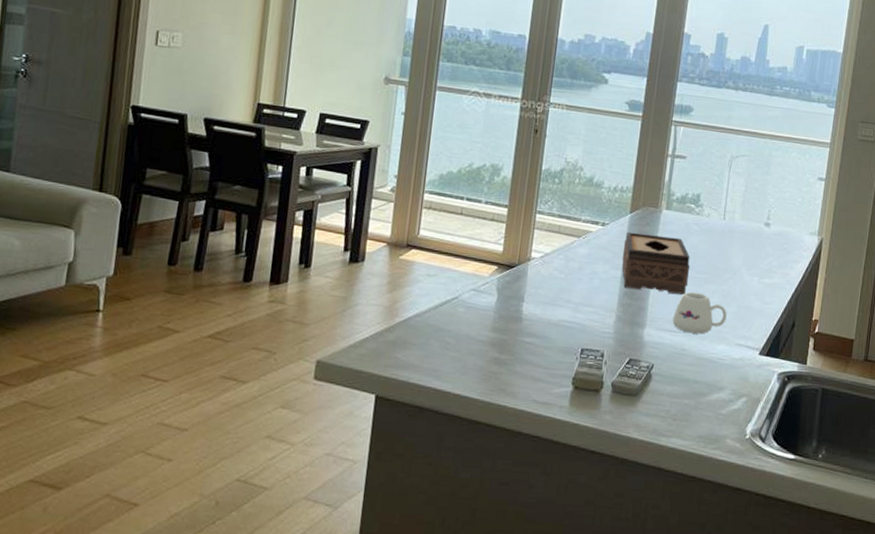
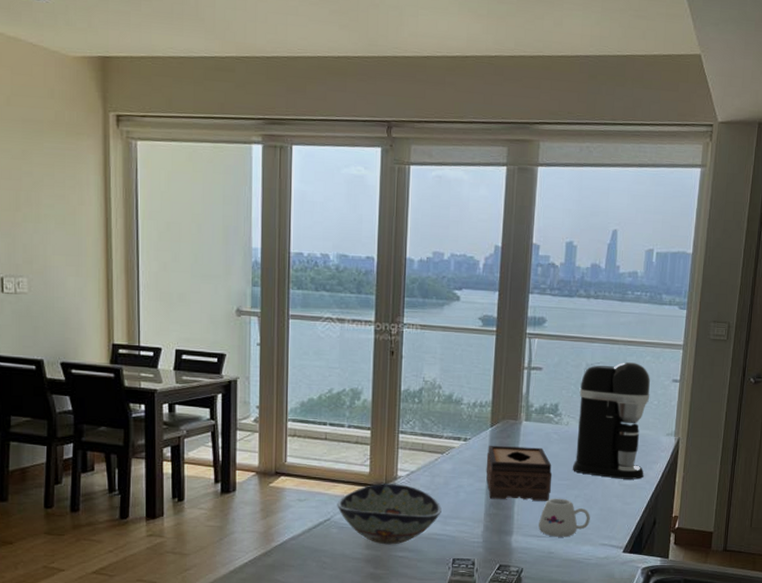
decorative bowl: none [466,264,574,330] -> present [337,483,442,545]
coffee maker: none [711,156,795,278] -> present [572,362,650,480]

